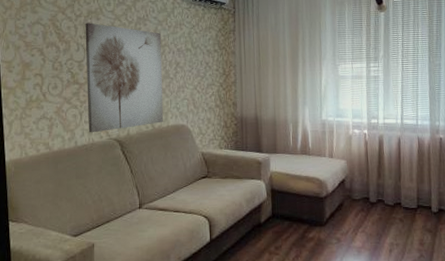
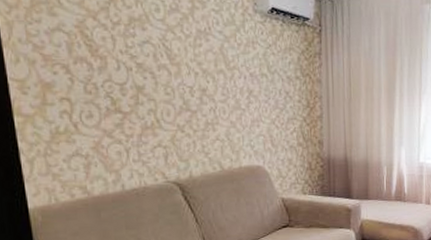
wall art: present [85,23,163,133] -> none [126,33,234,175]

